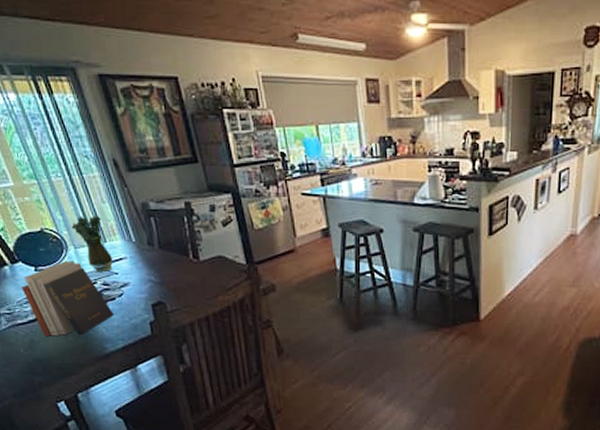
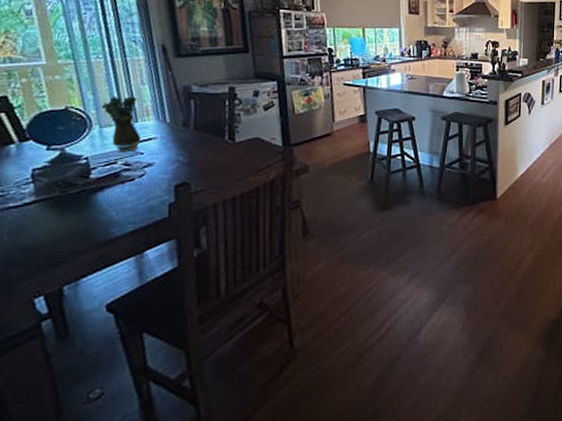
books: present [22,260,114,336] -> none [25,139,129,221]

